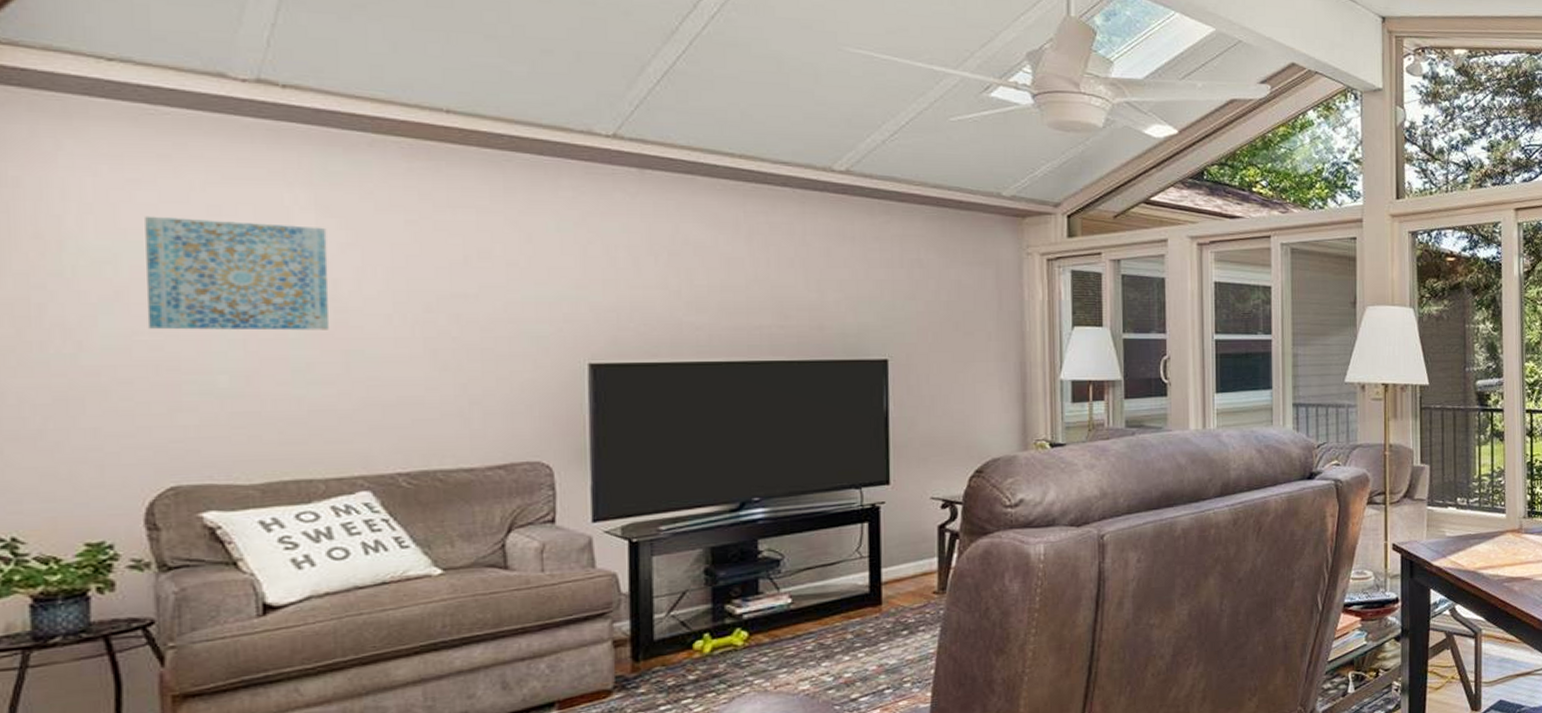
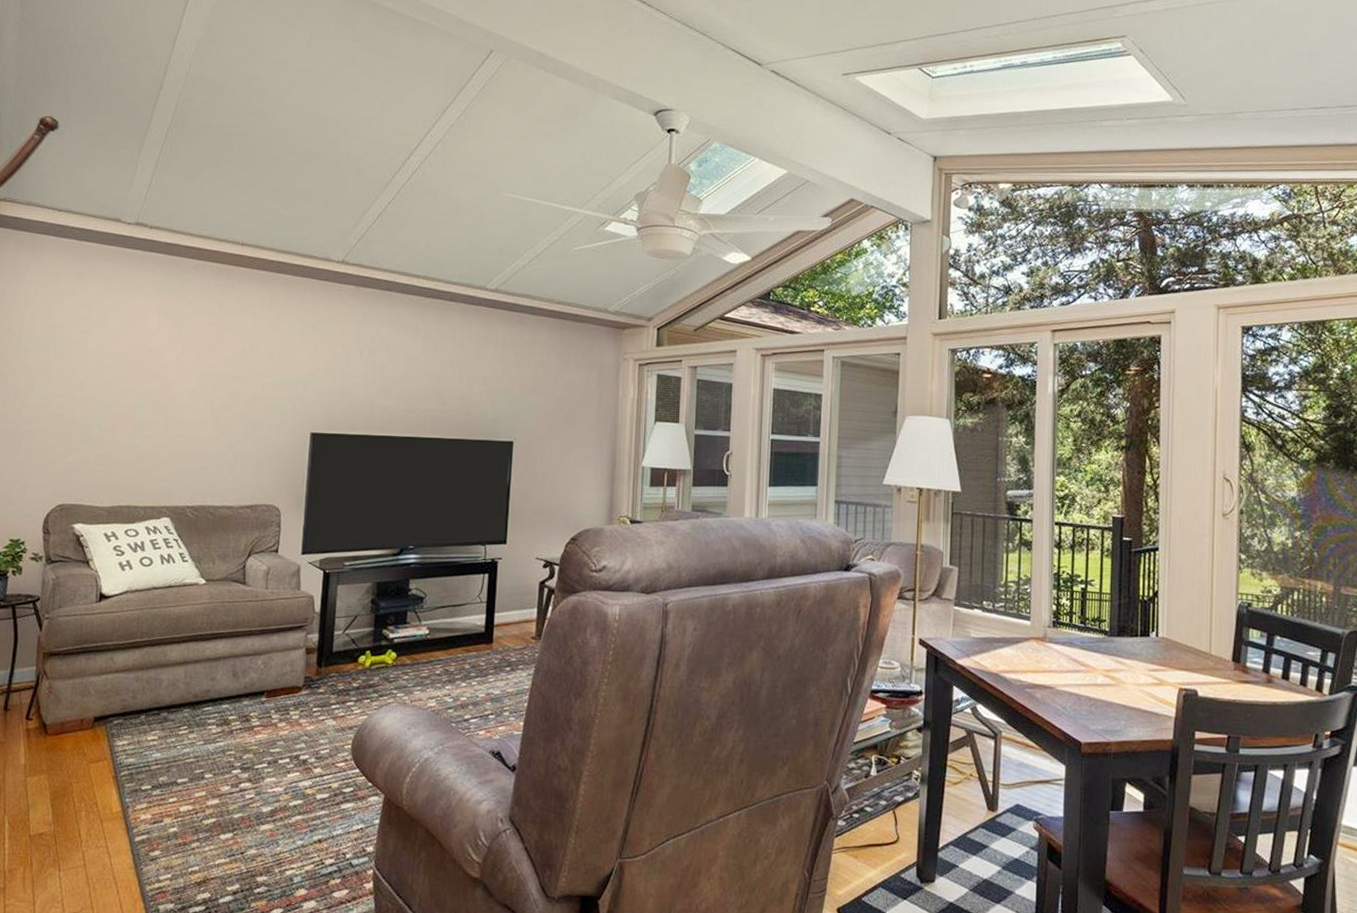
wall art: present [145,216,329,331] -> none [59,316,164,399]

